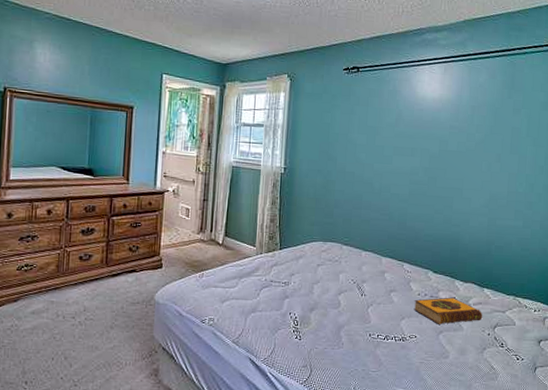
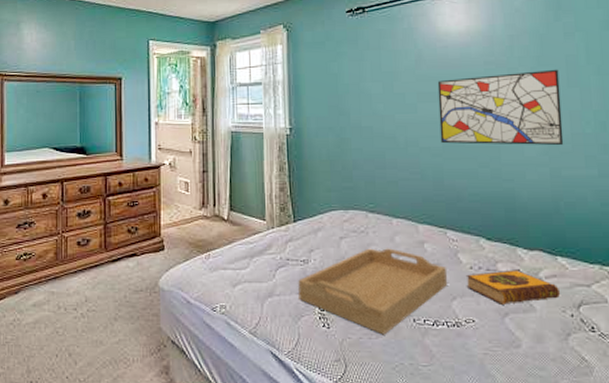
serving tray: none [278,275,401,346] -> present [298,248,447,335]
wall art: none [408,138,505,201] -> present [437,69,564,146]

